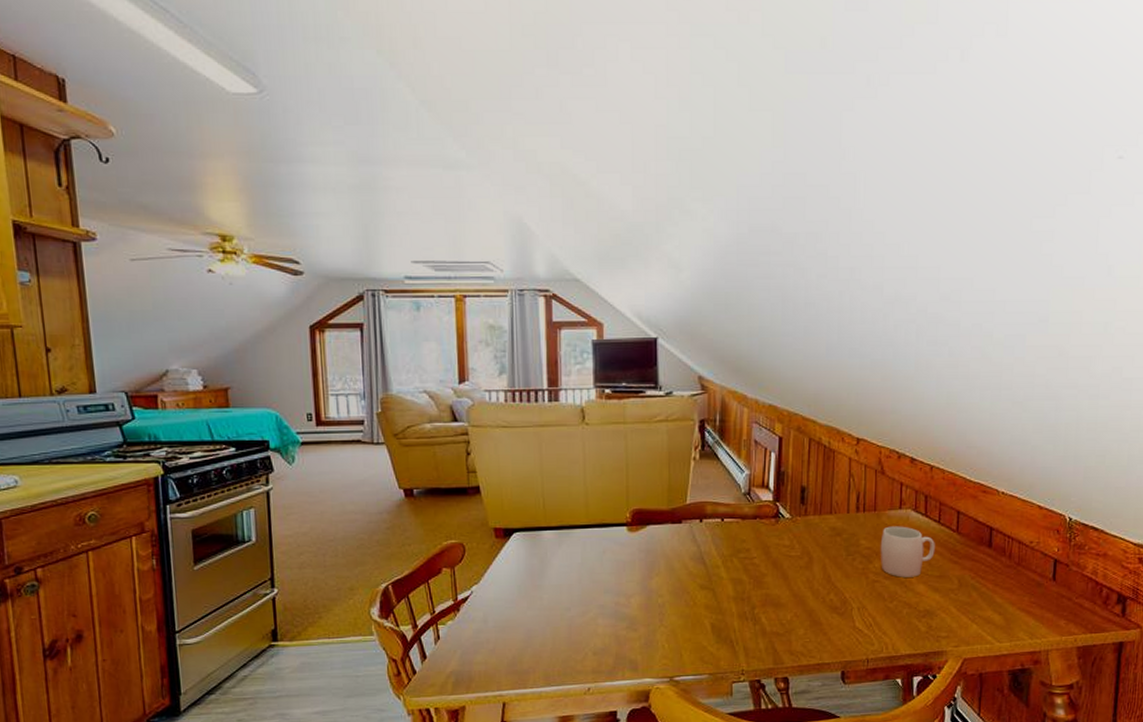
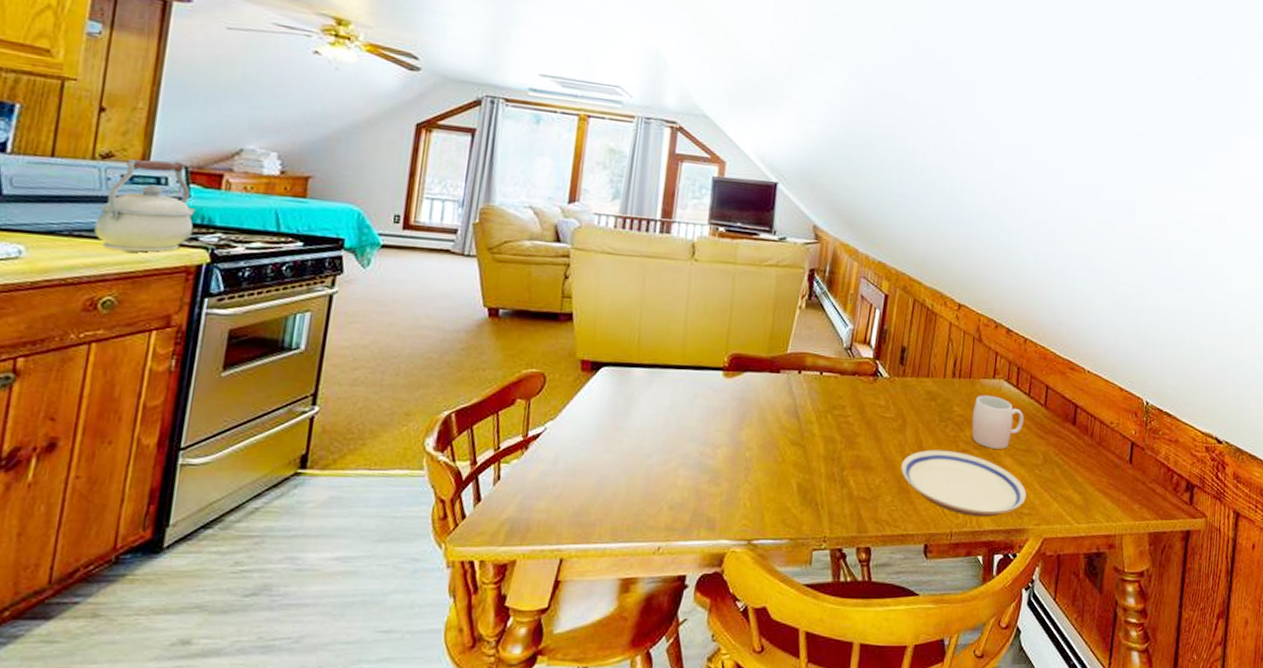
kettle: none [65,388,145,472] -> present [93,158,195,253]
plate: none [811,582,943,643] -> present [901,449,1027,517]

